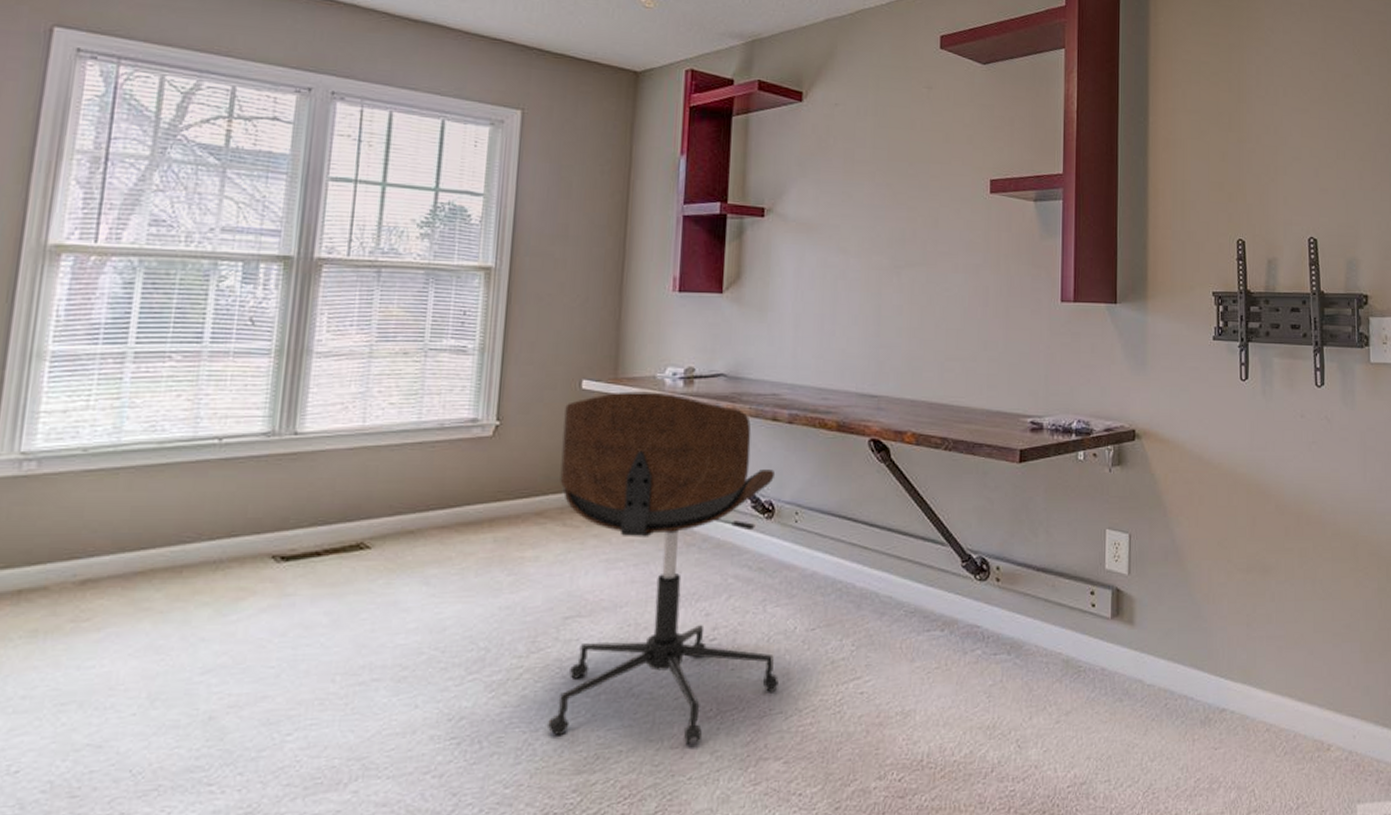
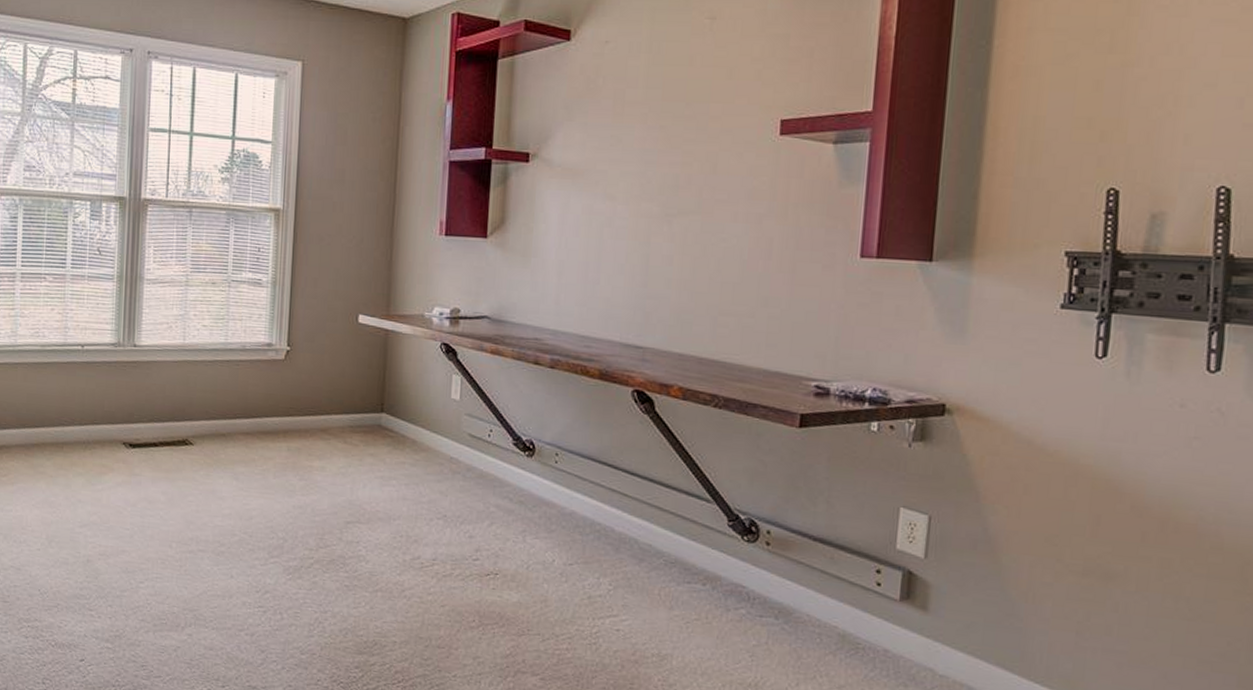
office chair: present [546,391,779,745] -> none [333,327,537,648]

